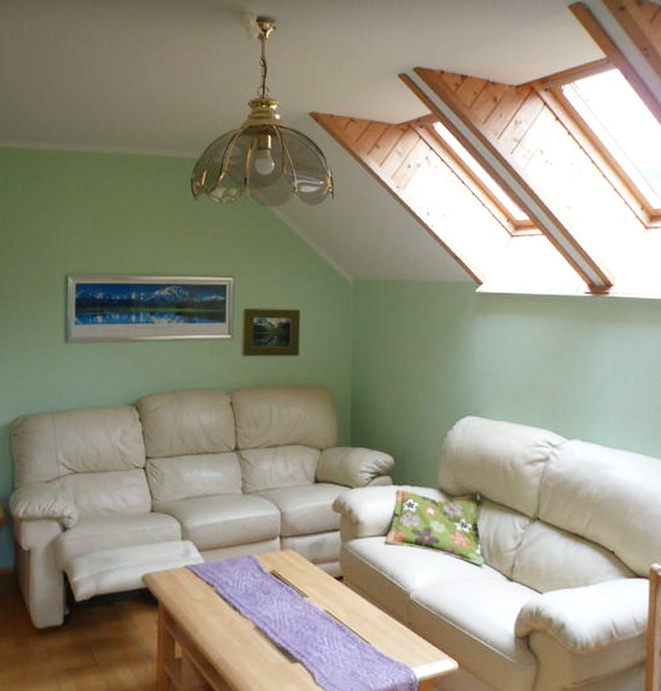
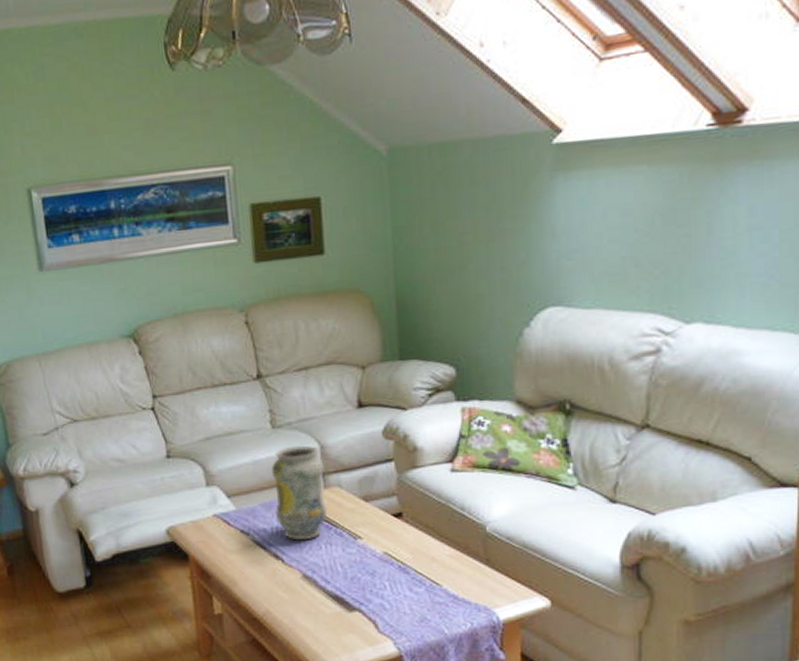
vase: none [237,510,284,595] -> present [272,445,328,541]

